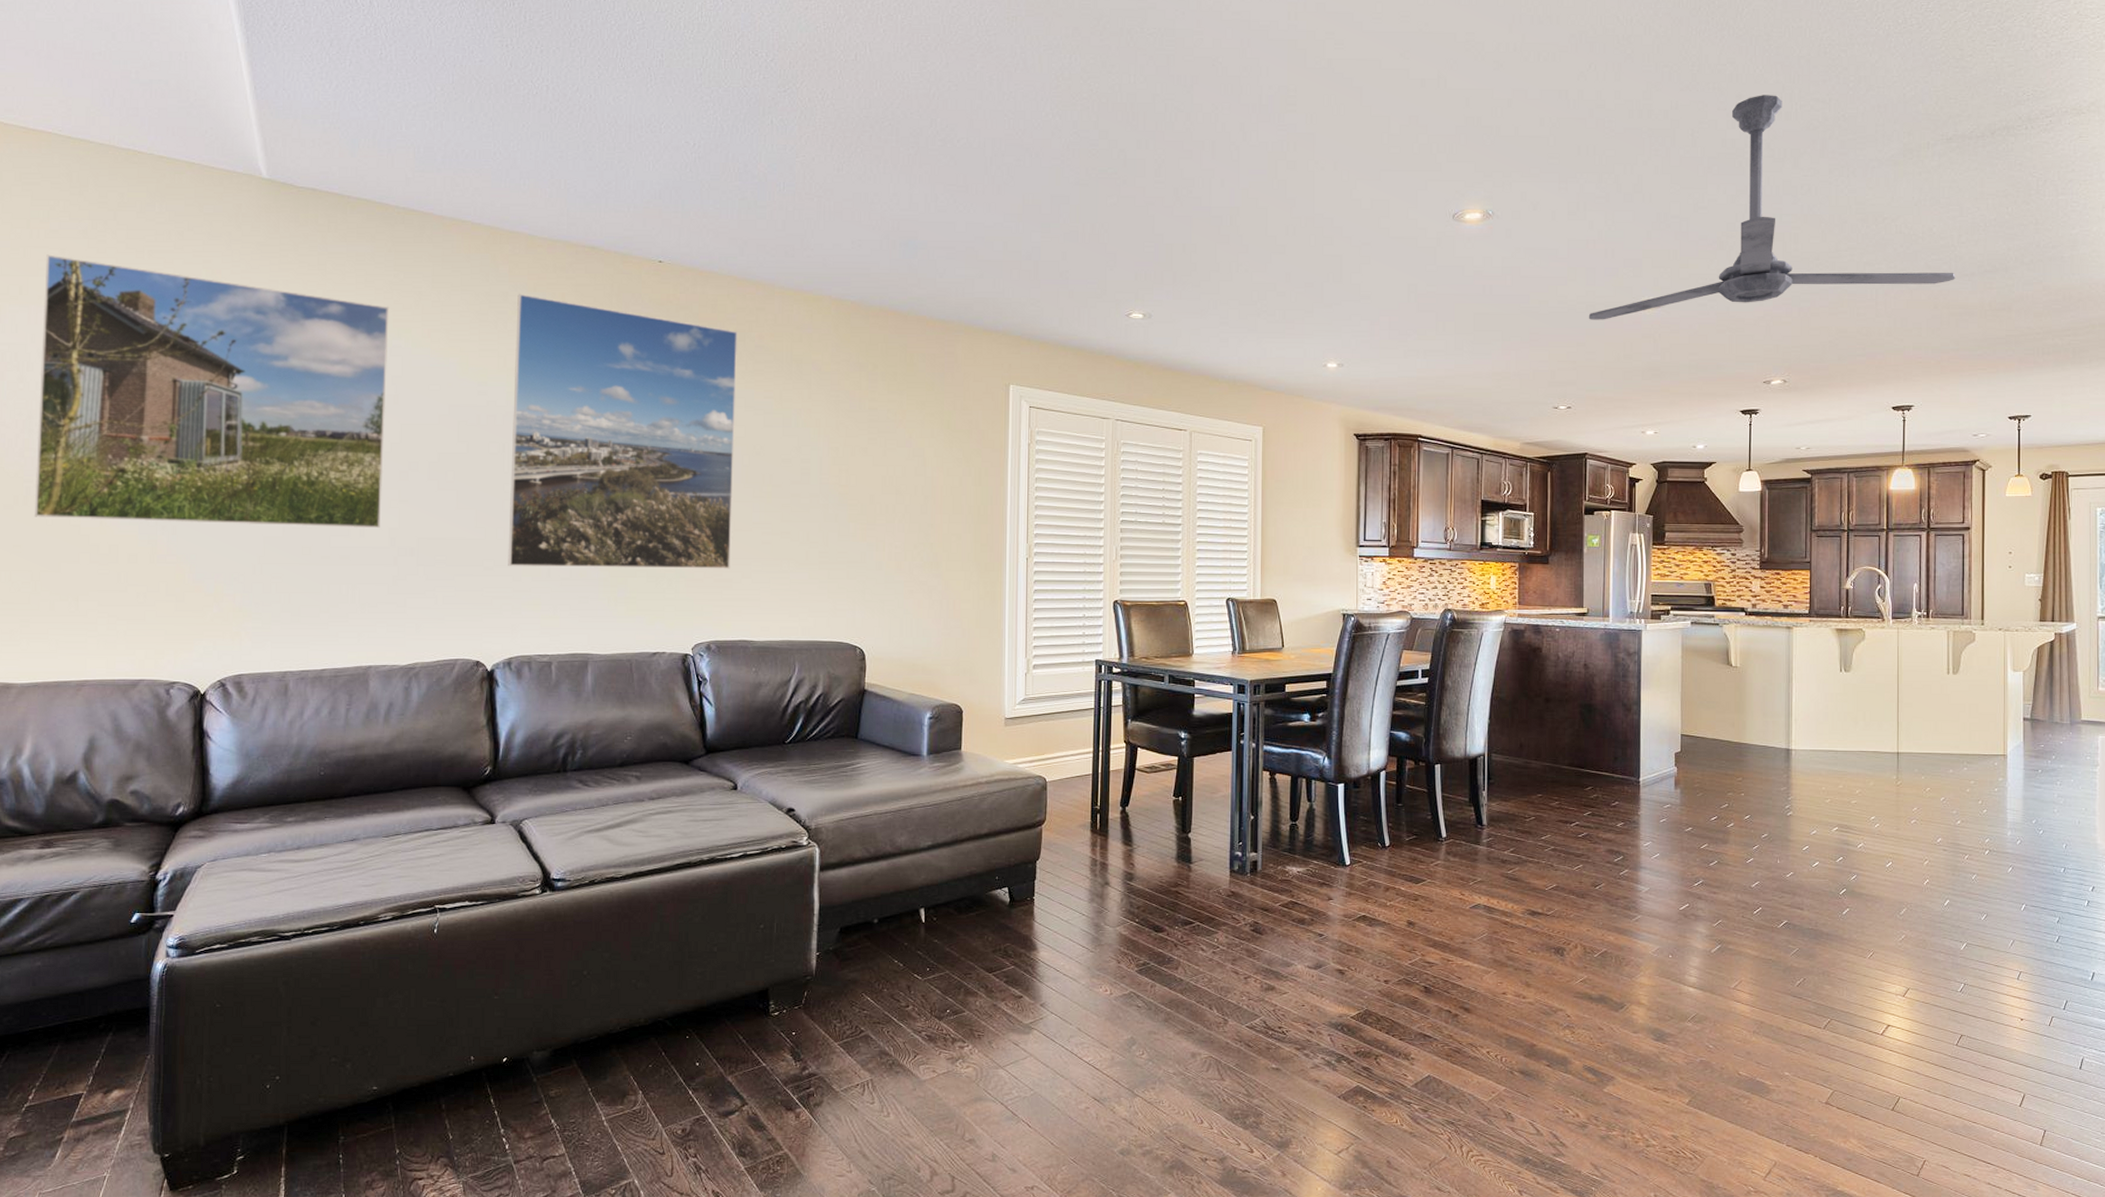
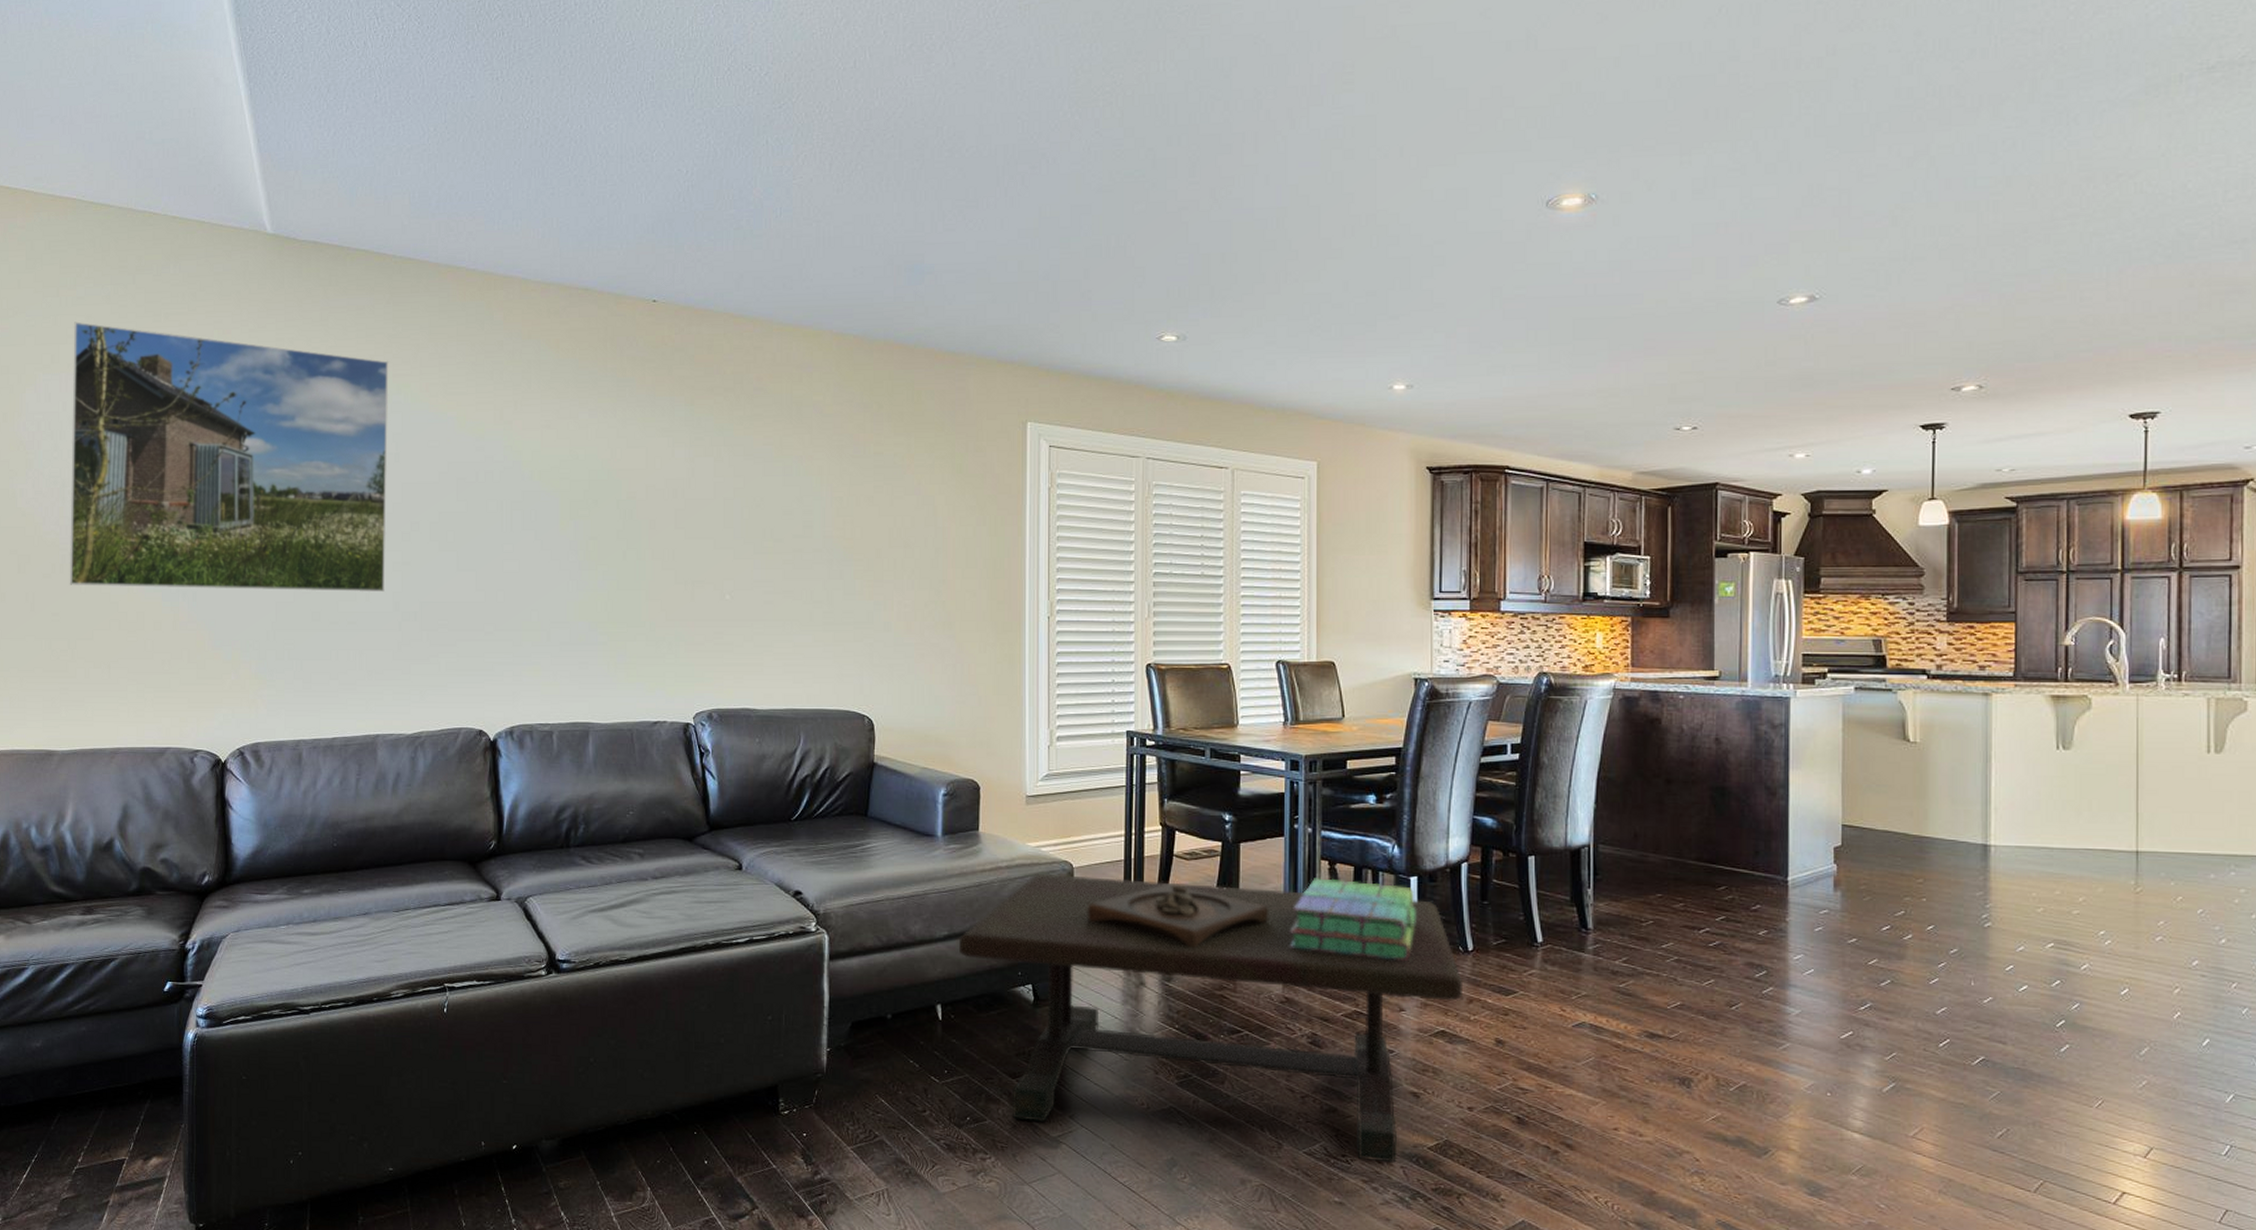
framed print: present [508,294,737,569] -> none [508,342,735,632]
coffee table: none [942,787,1380,1032] -> present [959,873,1462,1163]
wooden tray: none [1059,794,1217,851] -> present [1088,883,1268,949]
stack of books: none [1236,787,1343,856] -> present [1290,878,1416,961]
ceiling fan: present [1588,95,1955,320] -> none [1719,28,2220,321]

